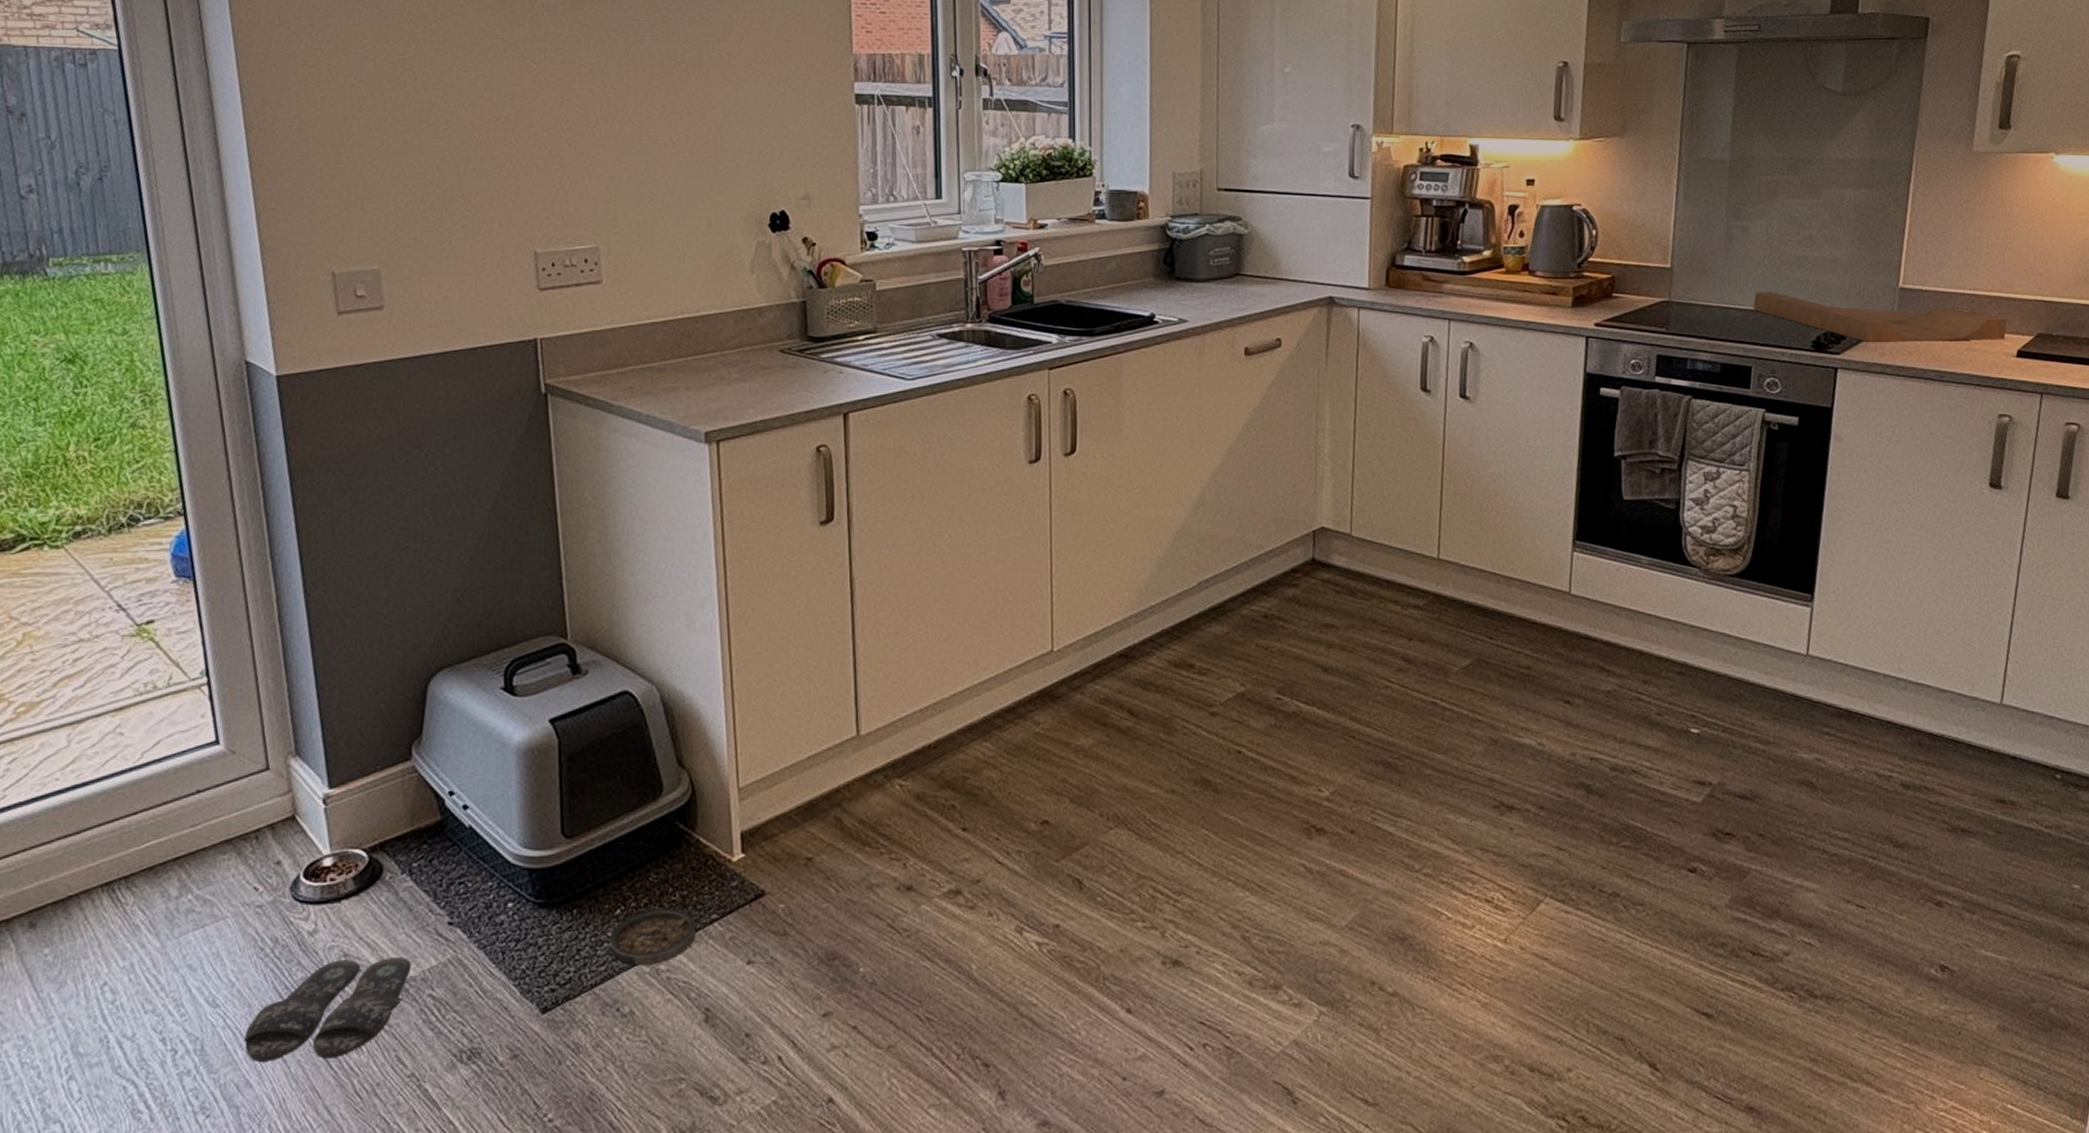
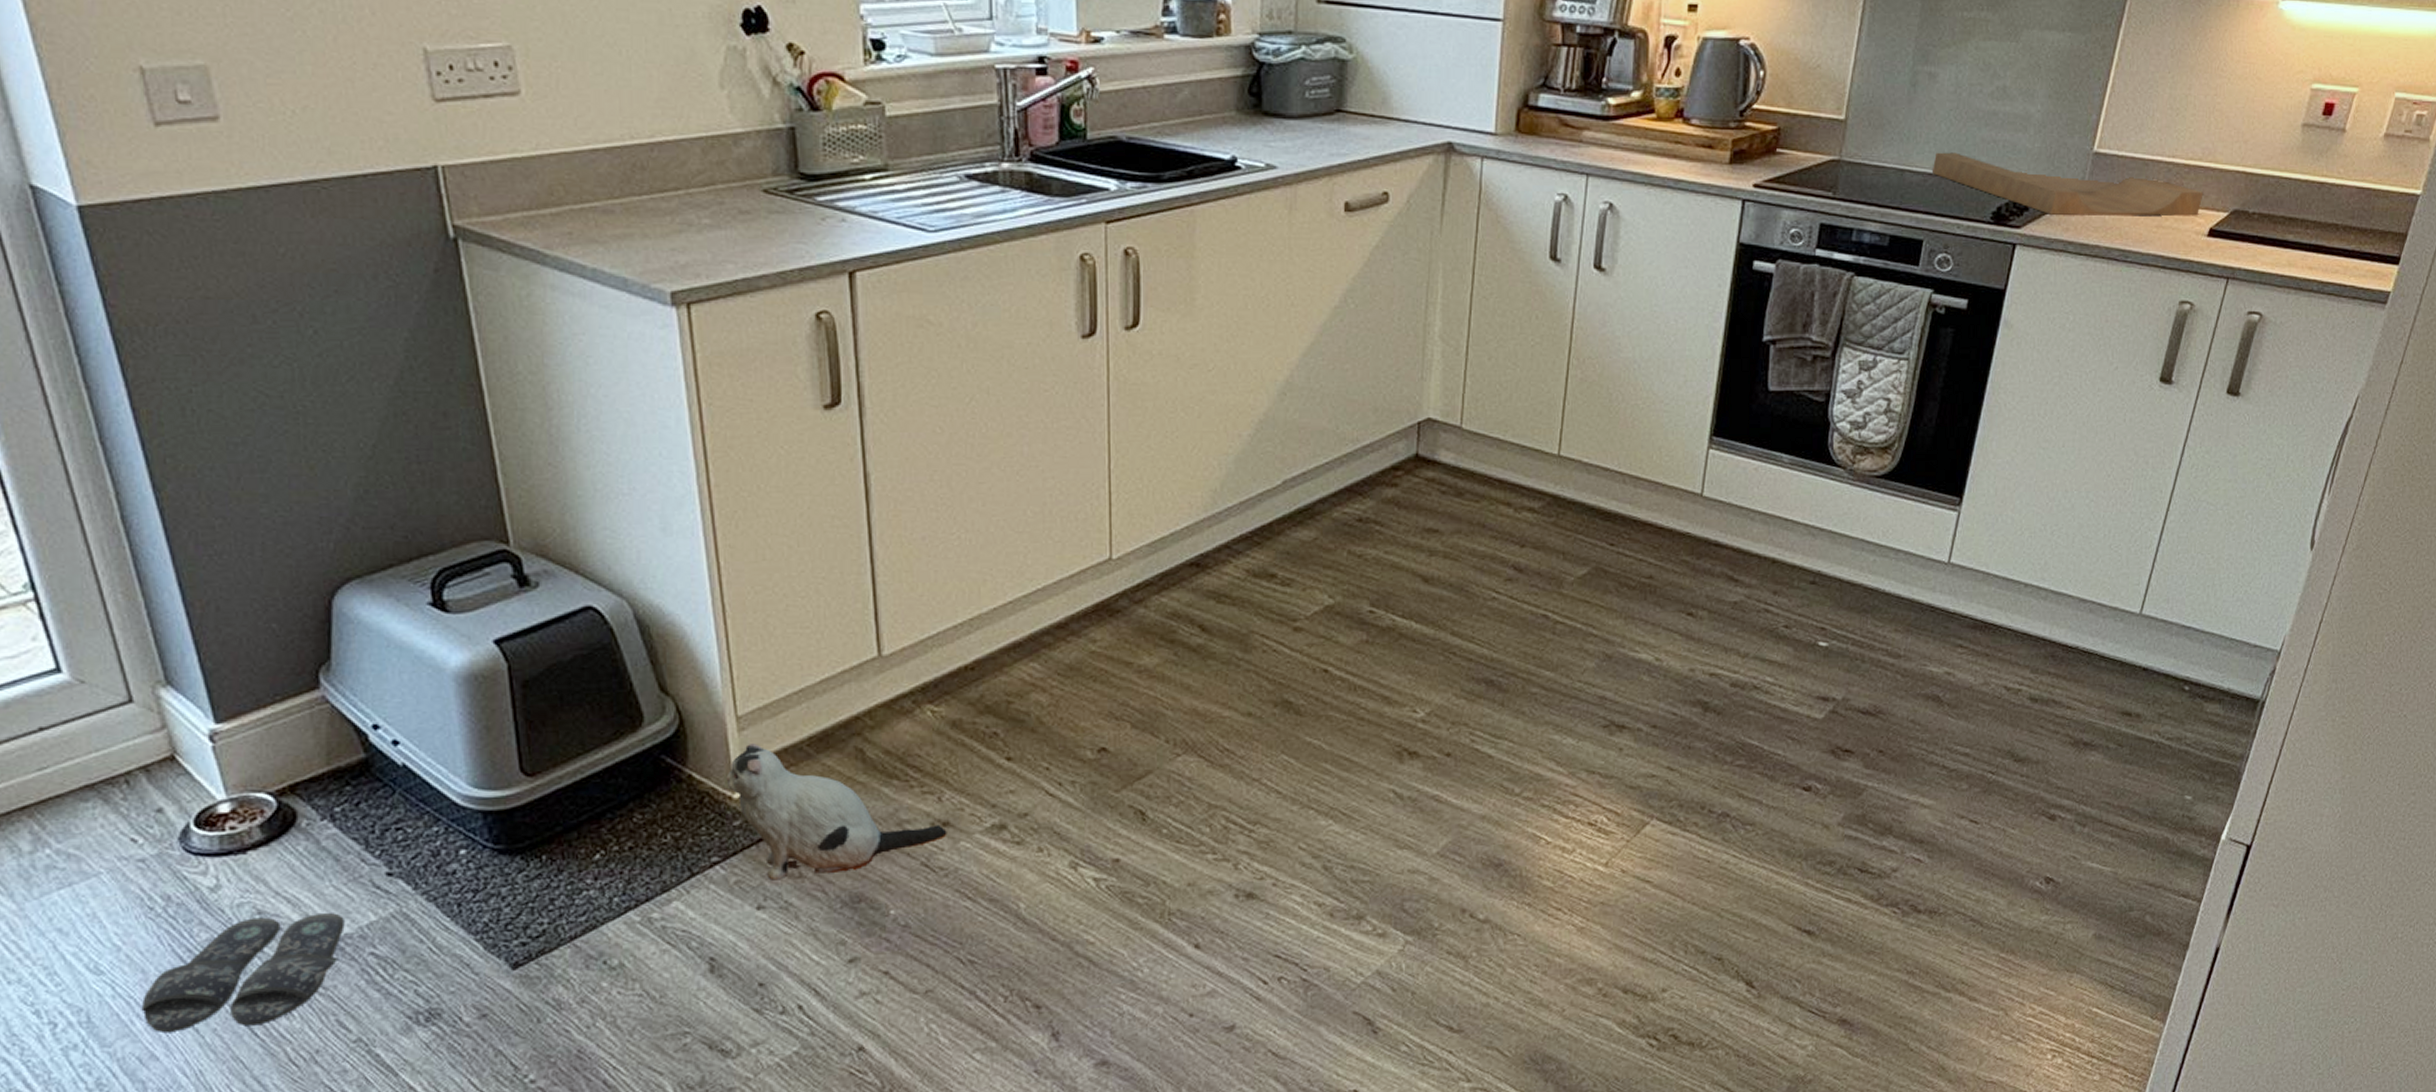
pet bowl: present [610,908,697,965] -> none [589,851,694,914]
cat: none [727,812,911,937] -> present [726,744,947,881]

